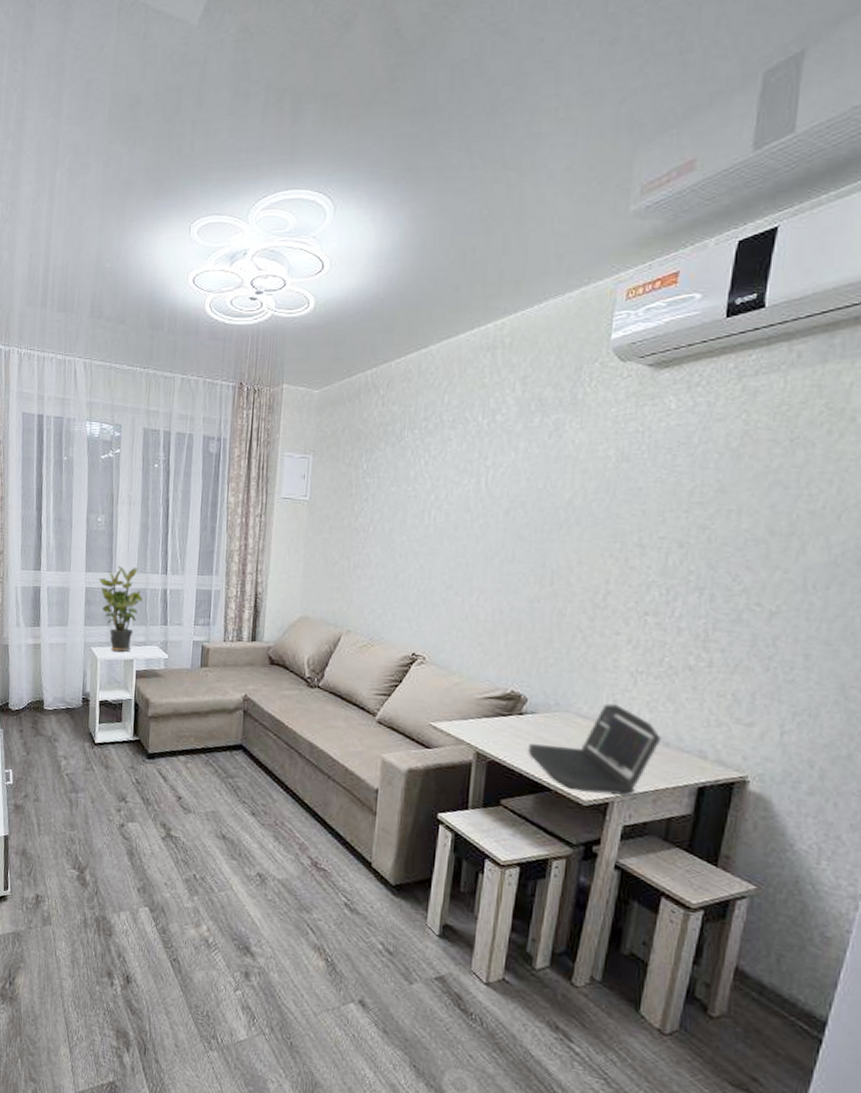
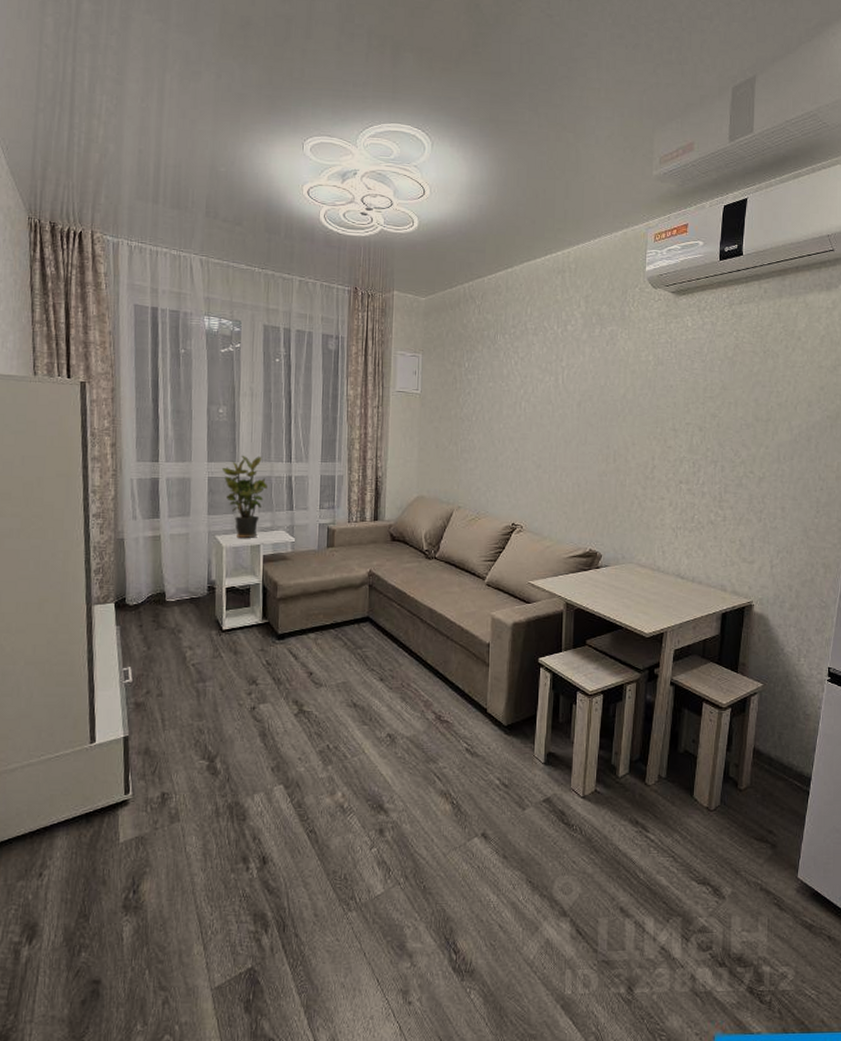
laptop: present [528,703,661,795] -> none [605,554,696,625]

